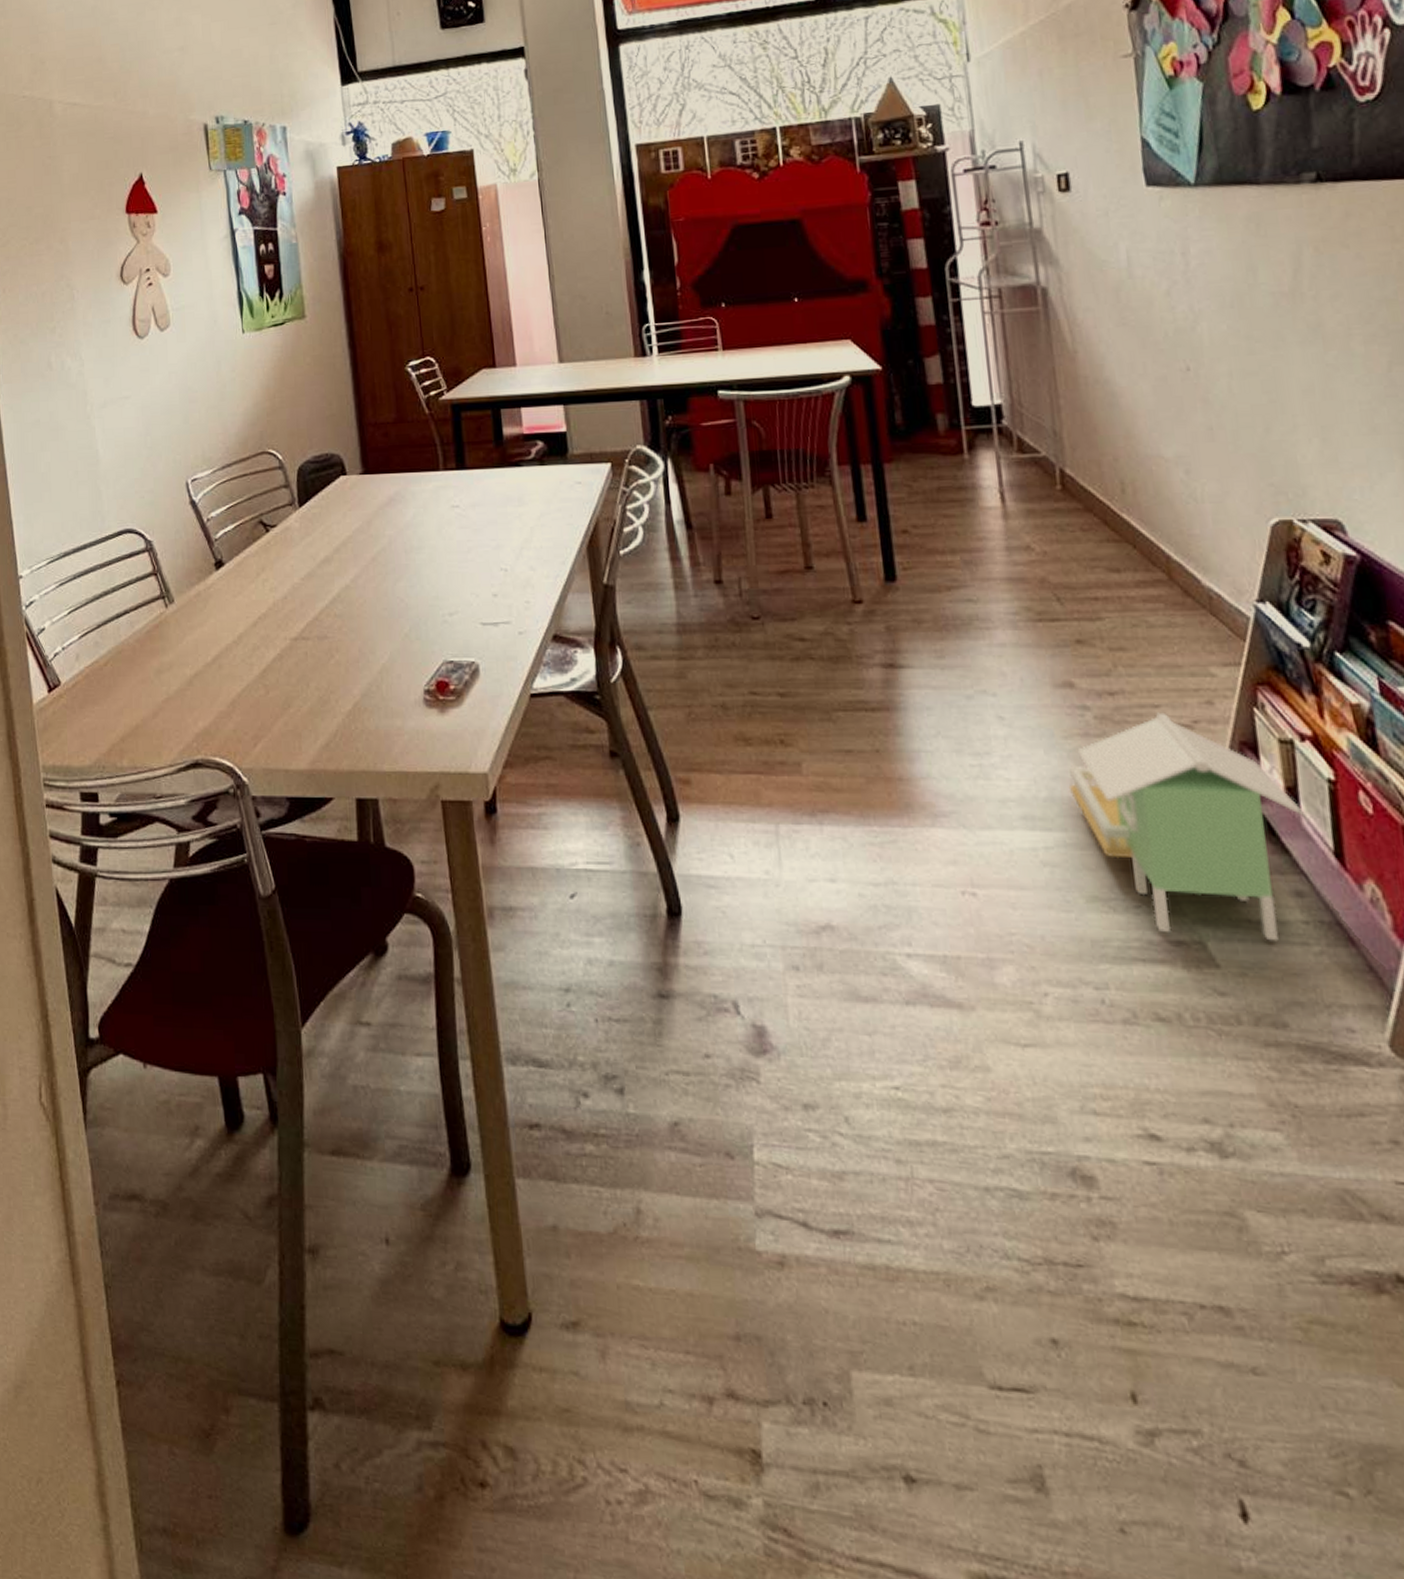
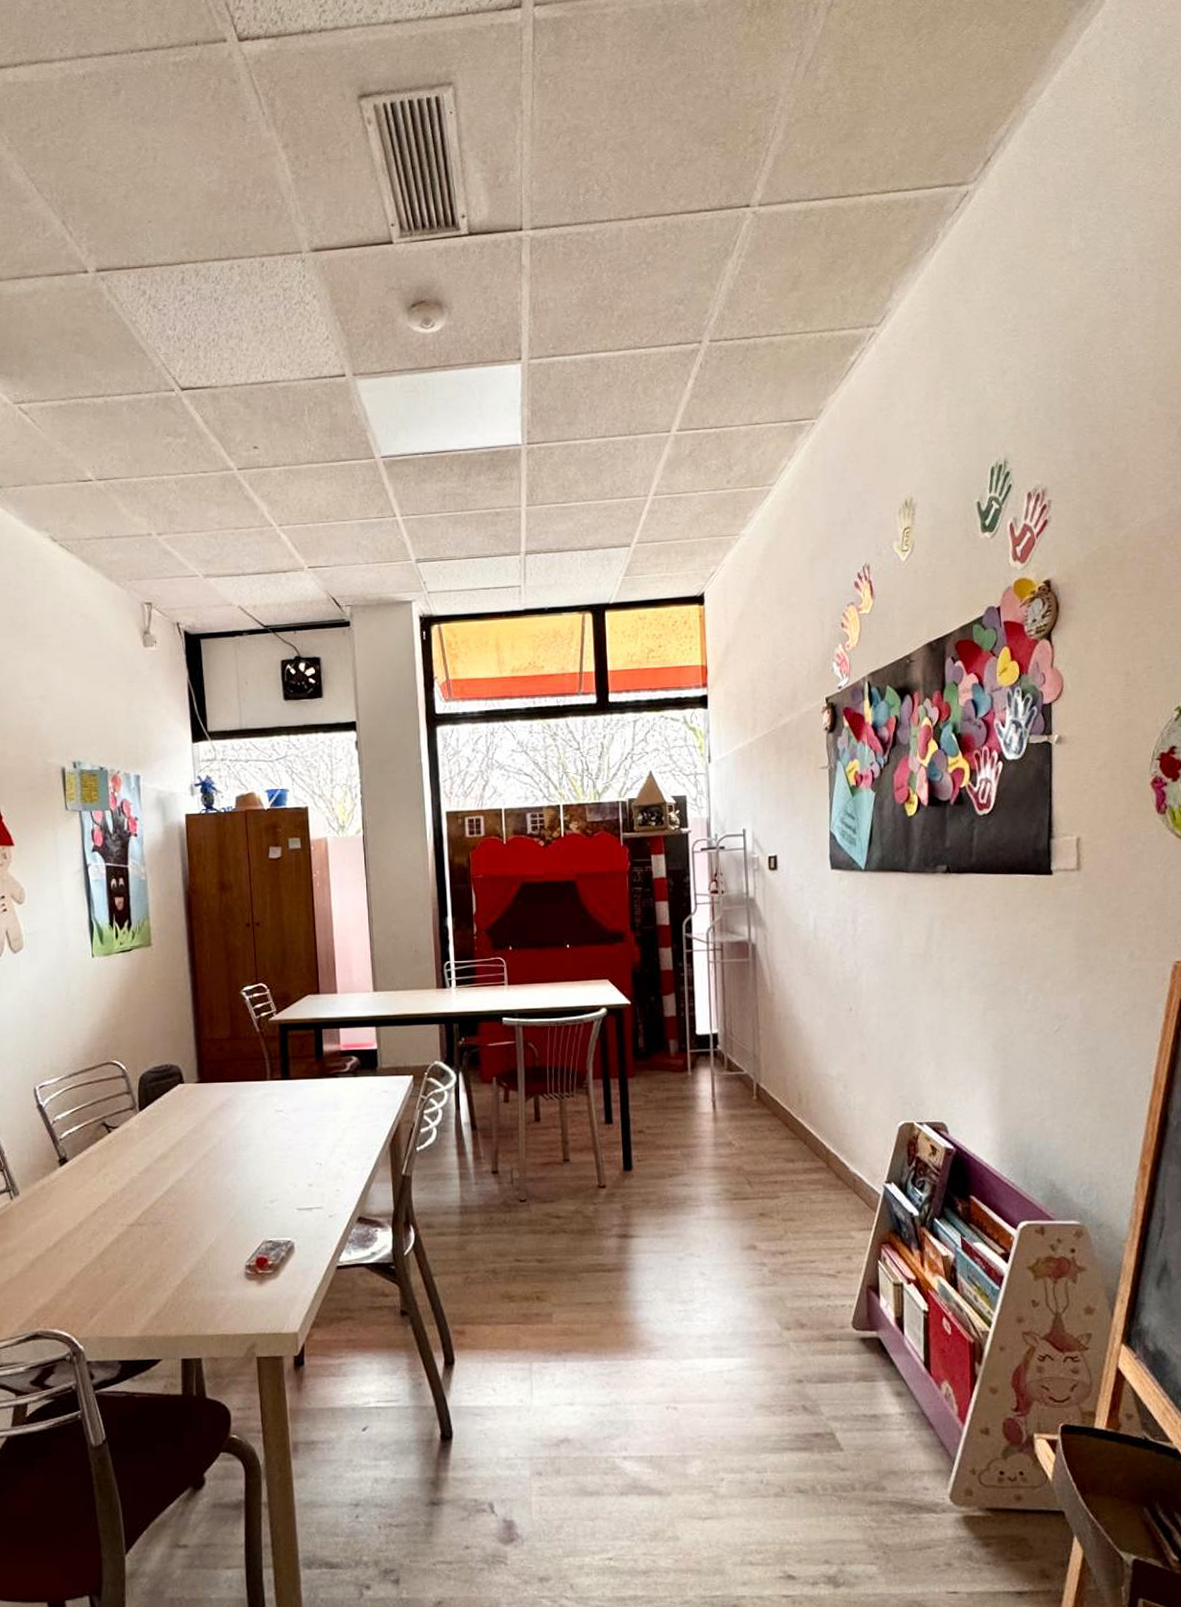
toy house: present [1068,712,1306,941] -> none [748,1266,907,1429]

